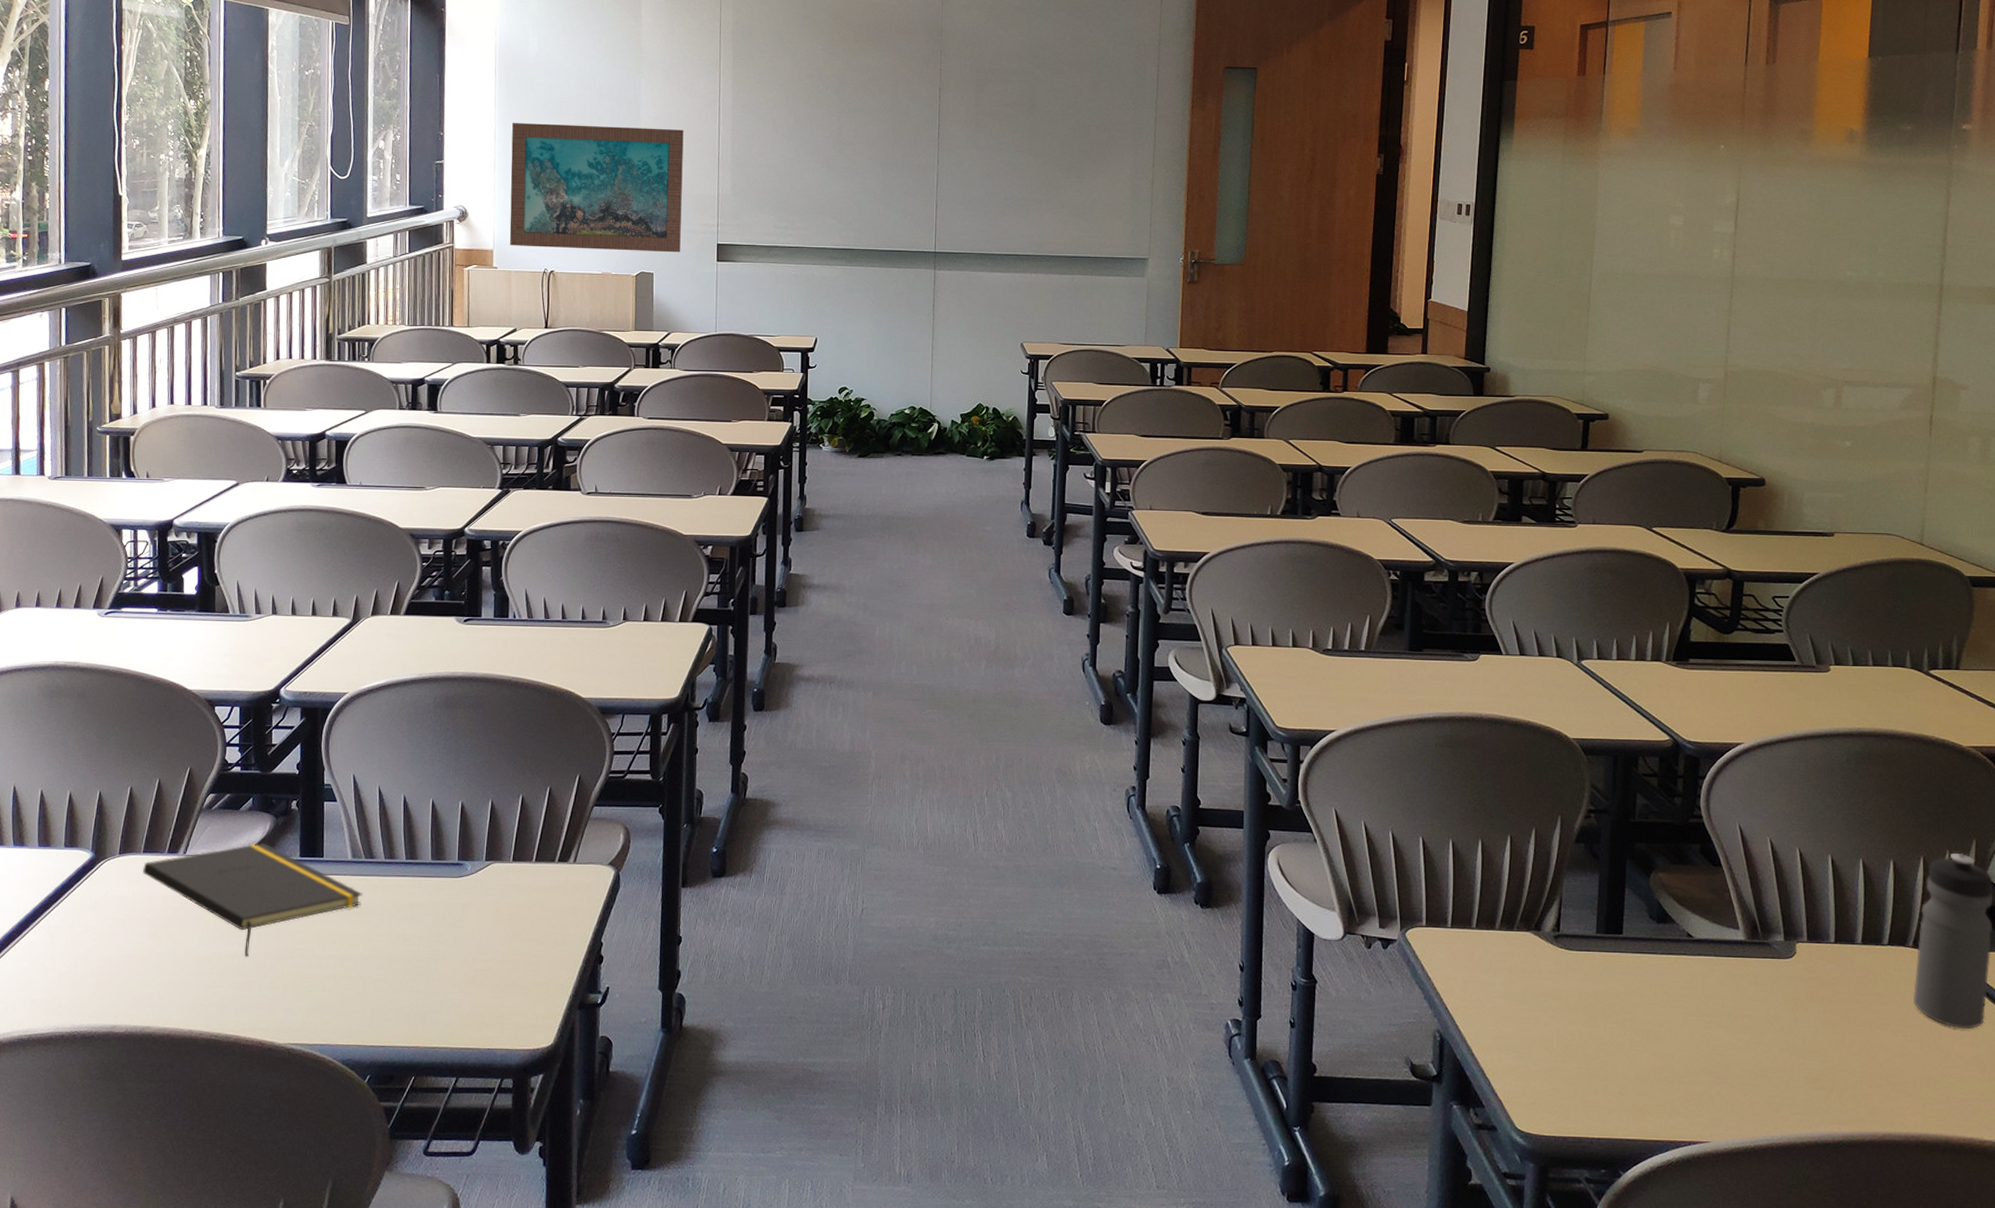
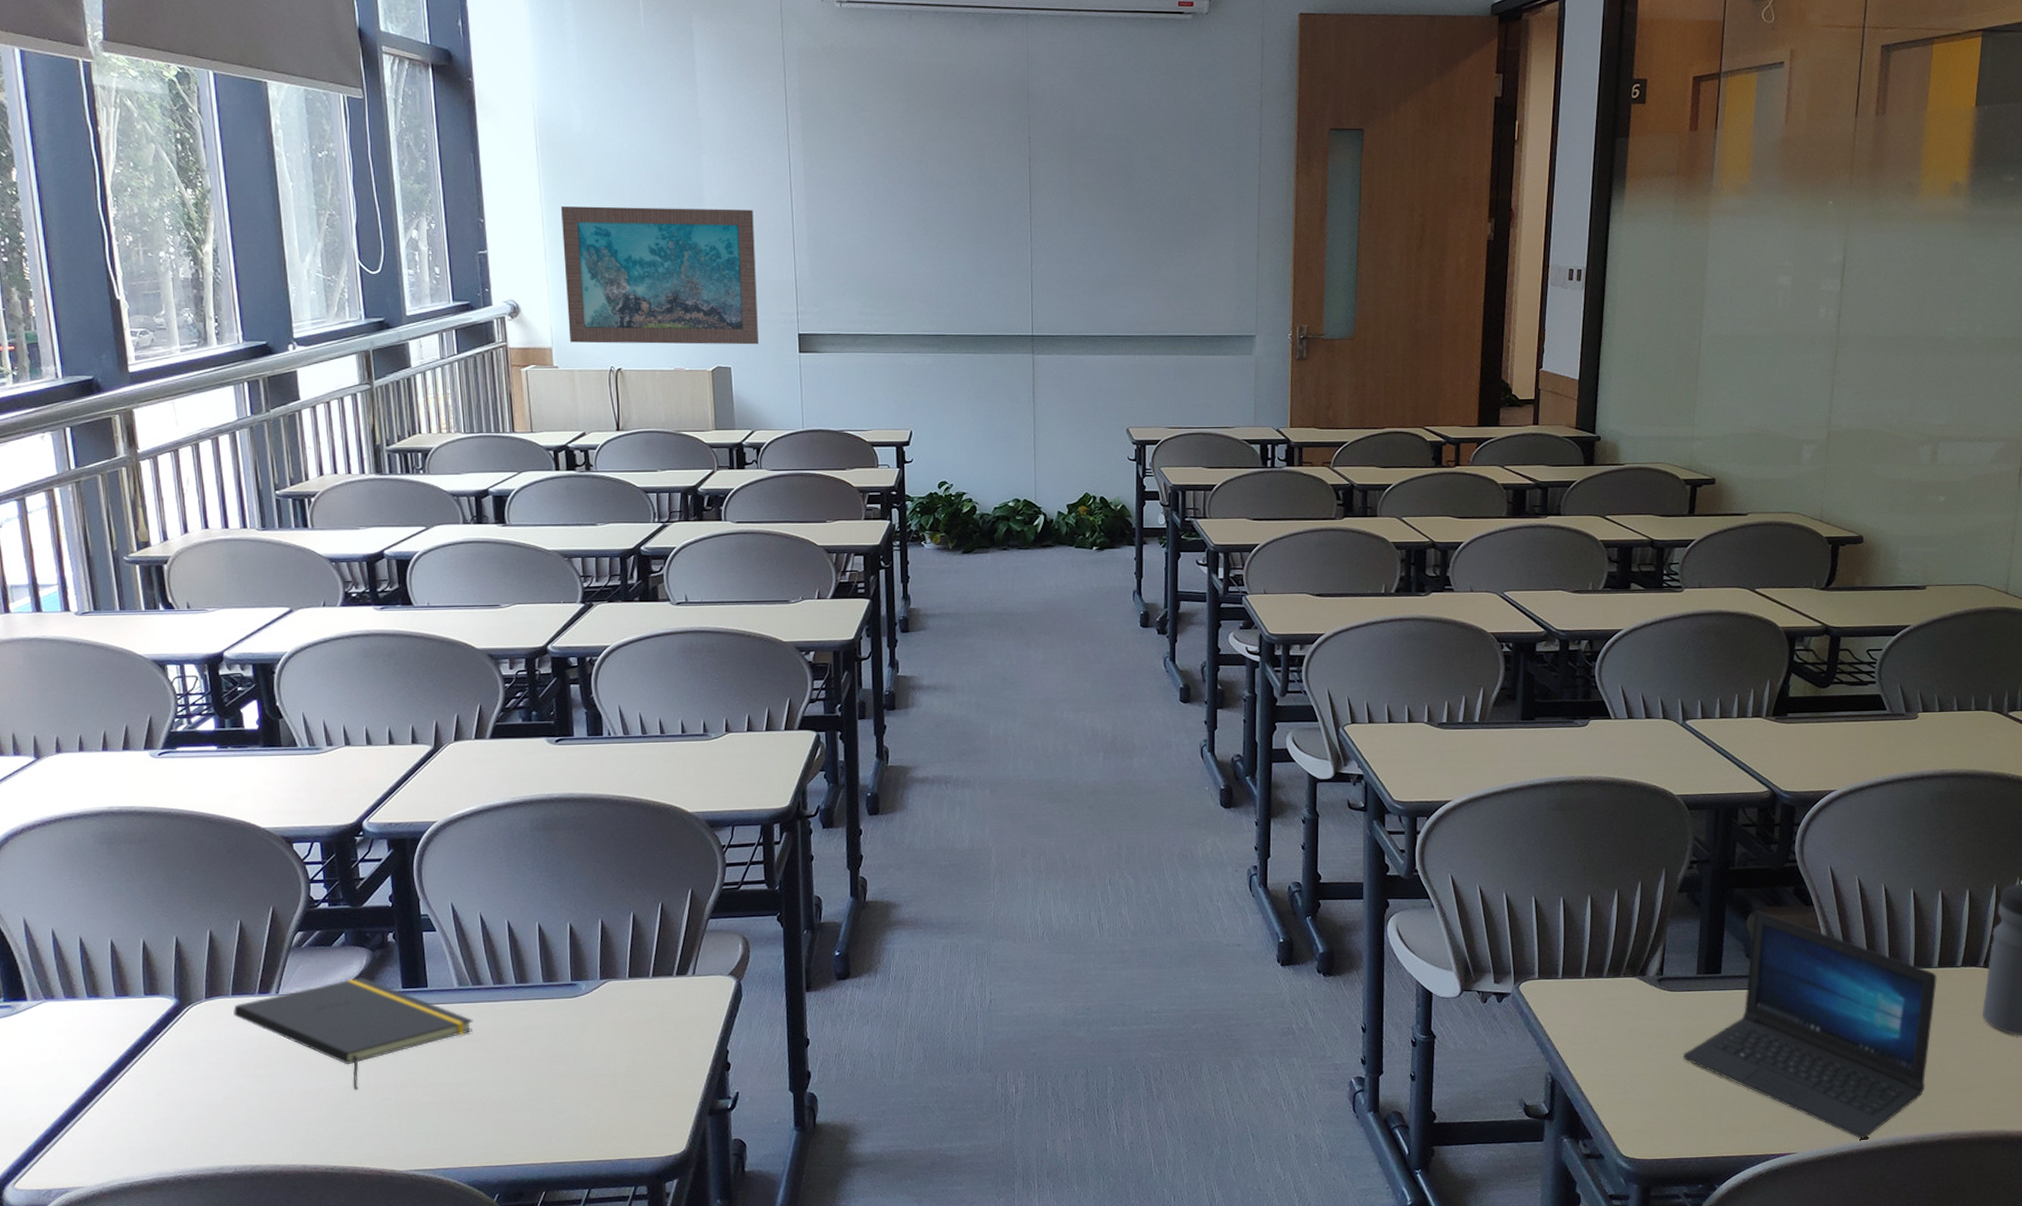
laptop: none [1583,868,1861,1132] -> present [1683,910,1937,1139]

